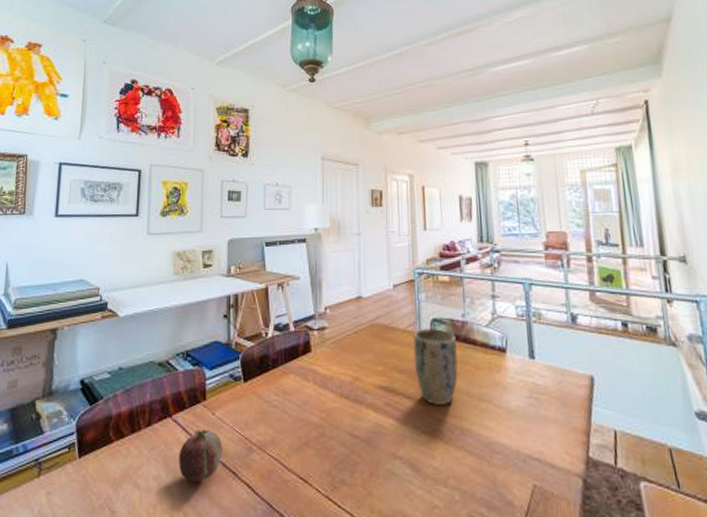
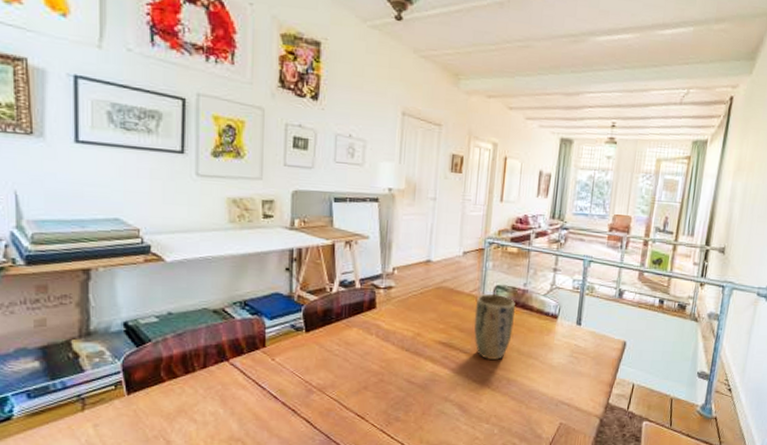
fruit: present [179,430,223,483] -> none [237,373,283,418]

